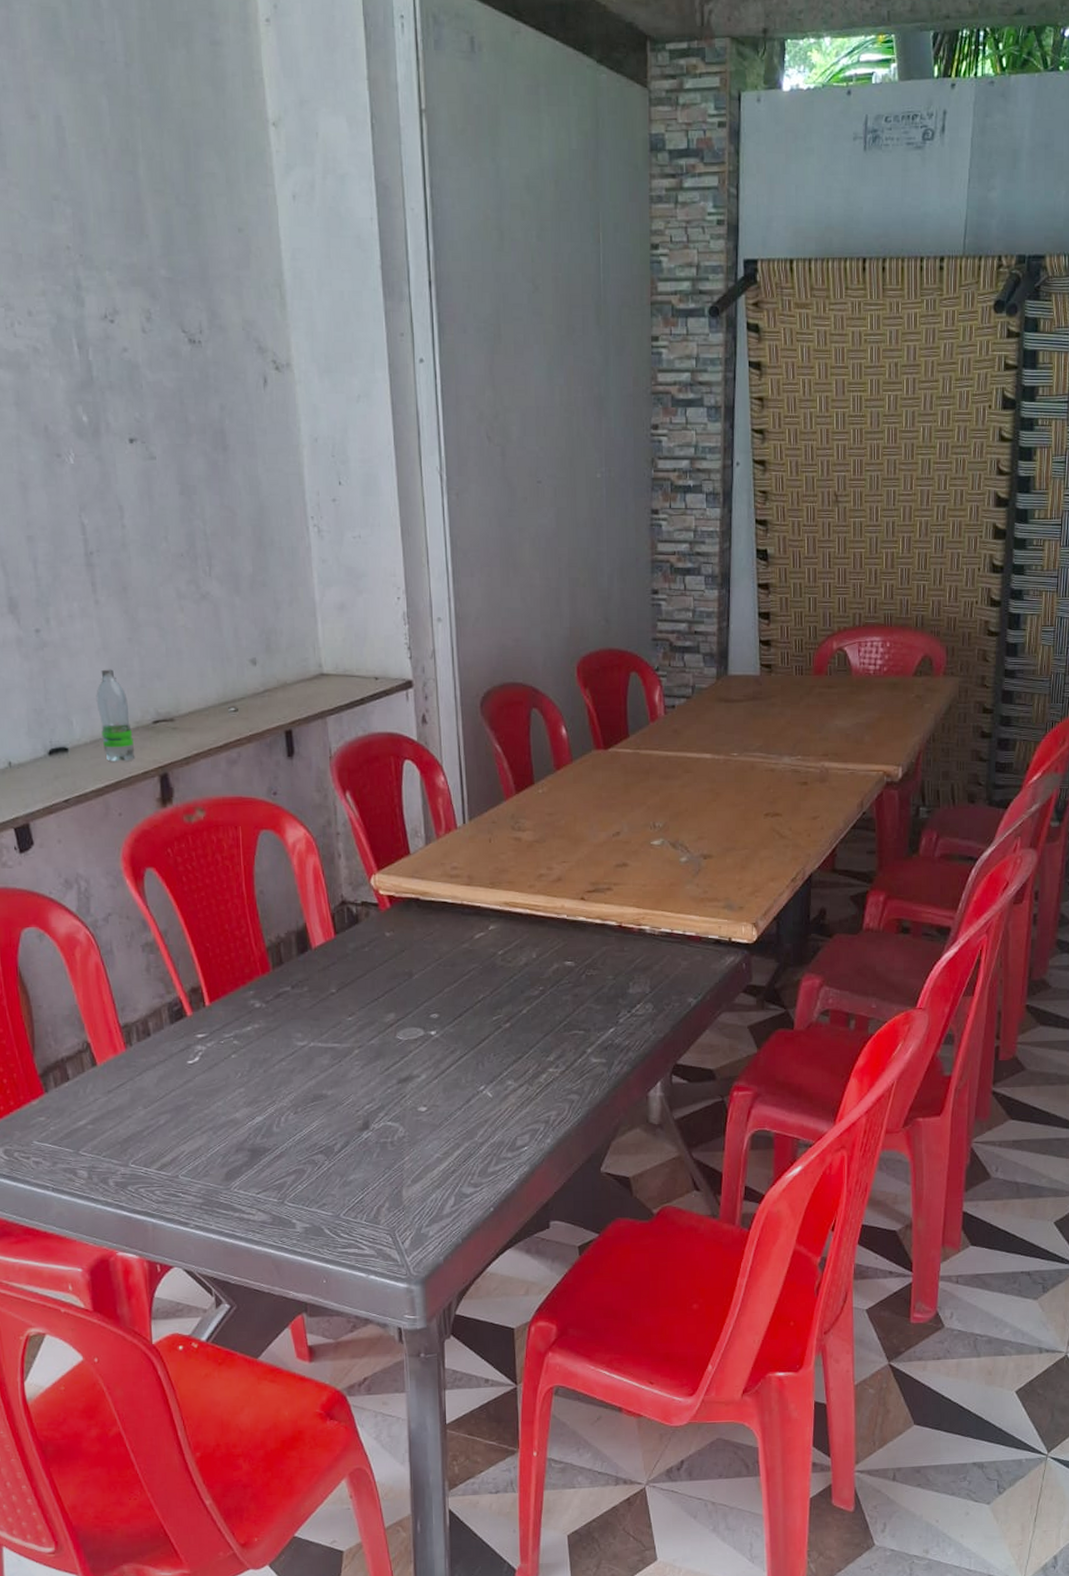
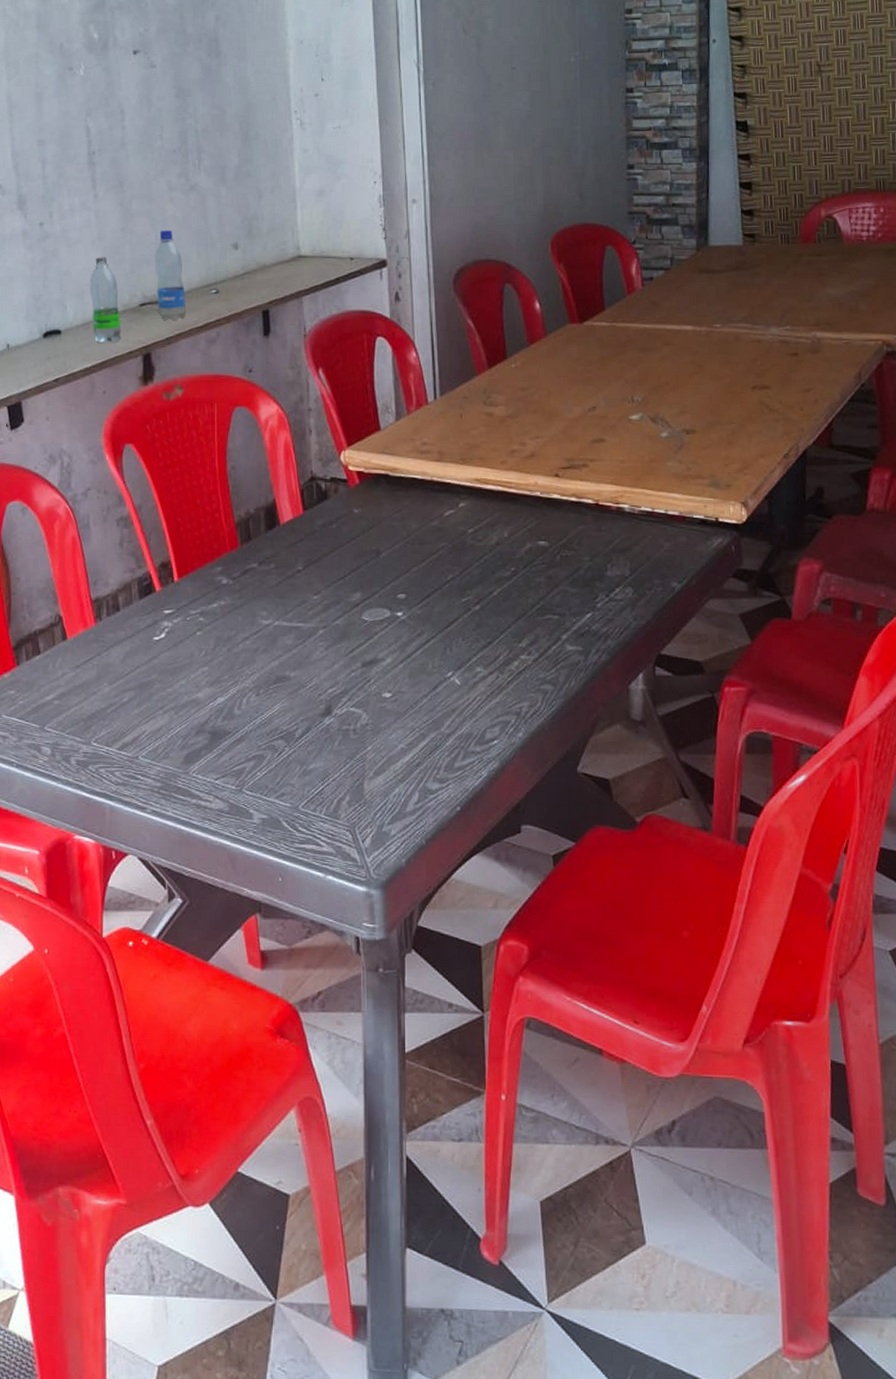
bottle: none [166,641,203,740] -> present [155,229,185,321]

